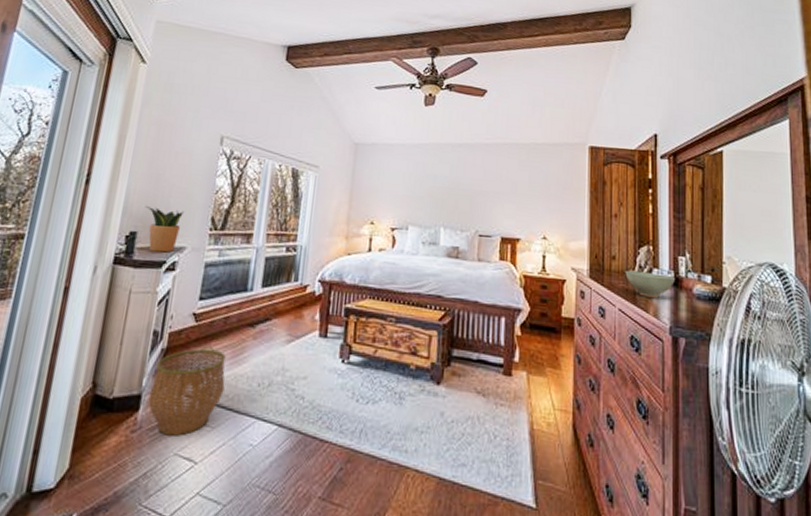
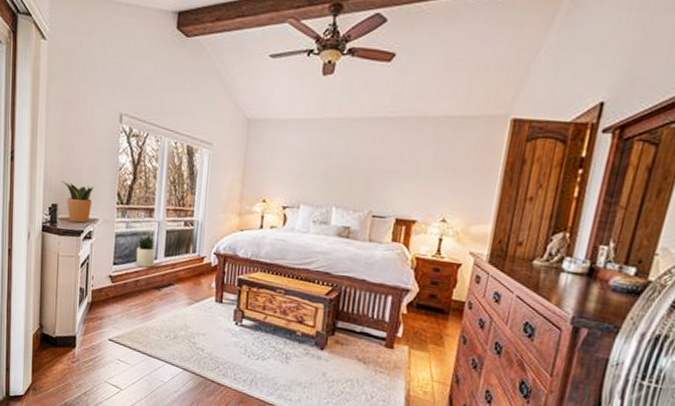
basket: present [148,345,226,436] -> none [81,302,139,369]
planter: none [225,264,252,301] -> present [134,235,156,268]
bowl: present [625,270,676,298] -> none [530,257,591,287]

